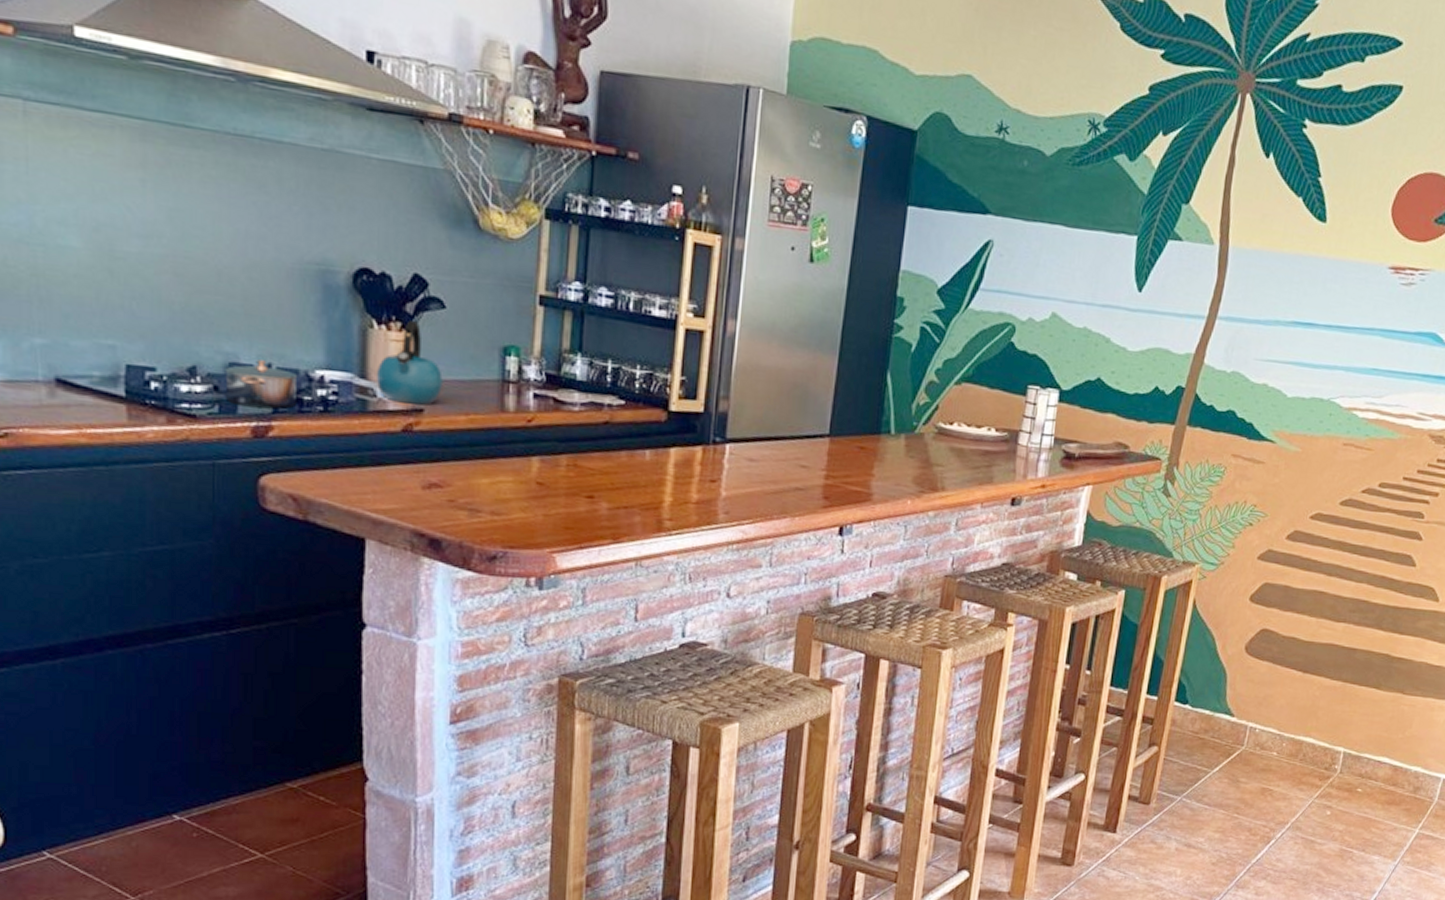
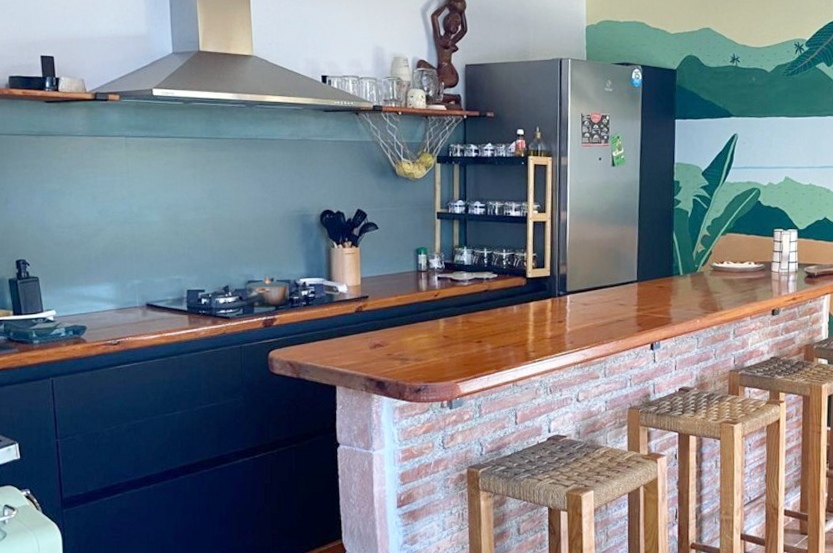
kettle: present [375,320,443,405] -> none [337,240,379,294]

